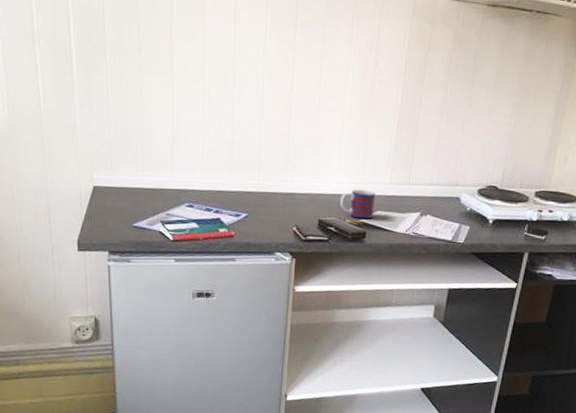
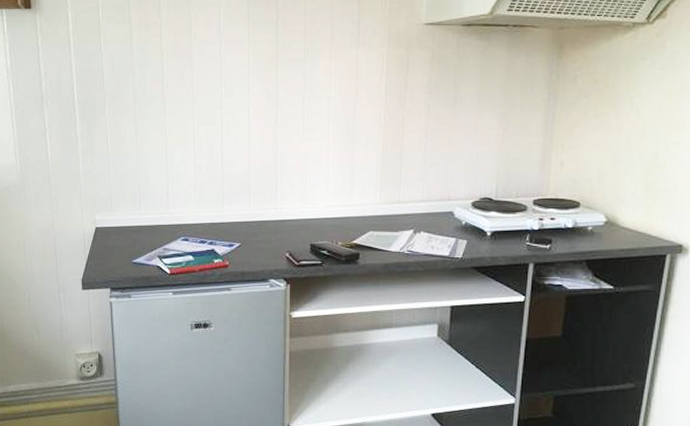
mug: present [340,189,376,219] -> none [331,211,367,240]

